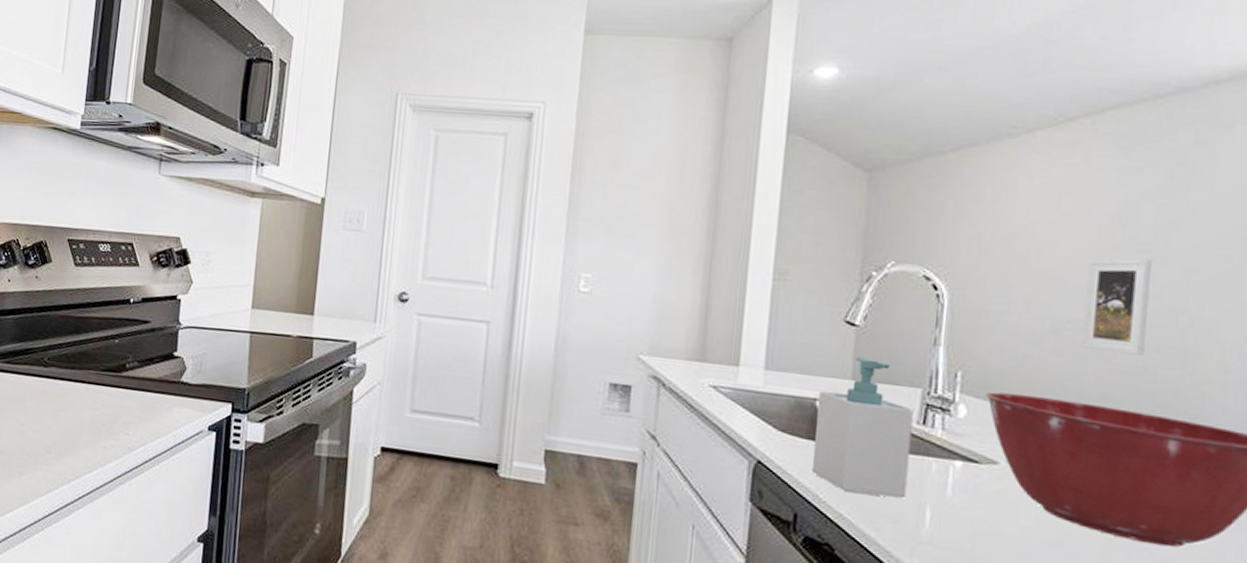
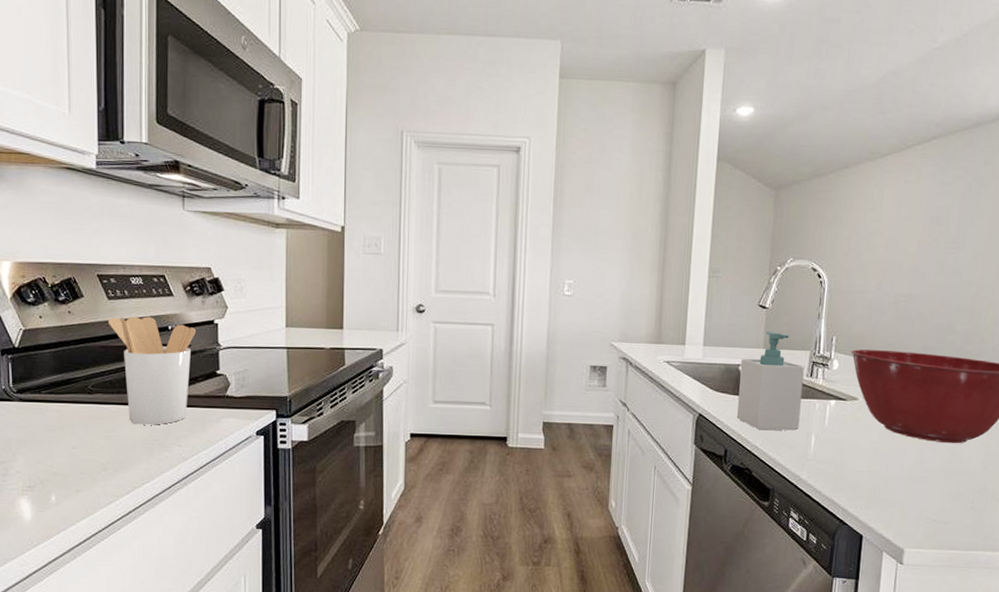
utensil holder: none [71,285,157,408] -> present [107,316,195,425]
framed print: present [1082,258,1152,356] -> none [912,247,956,316]

